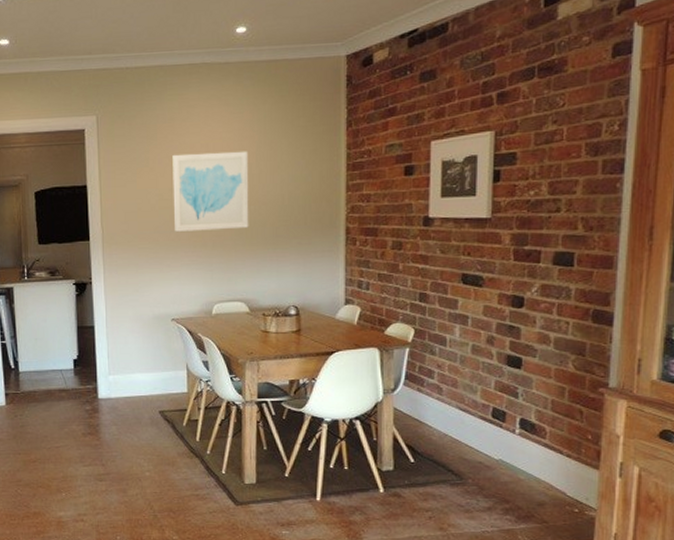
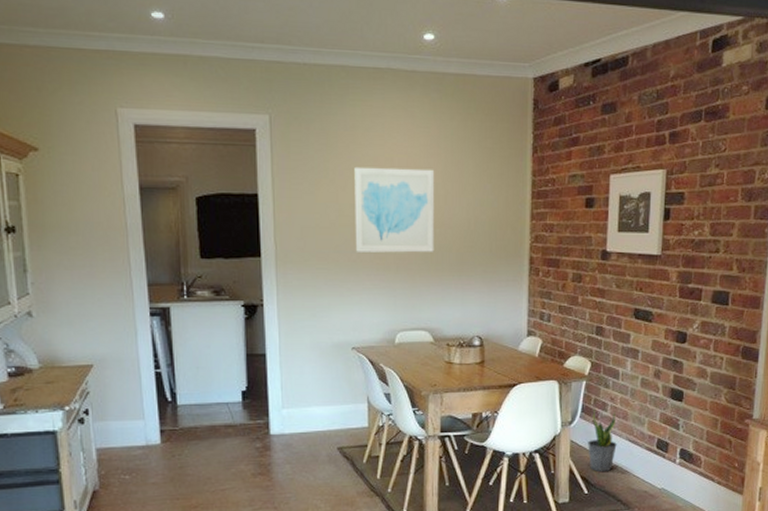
potted plant: none [413,376,446,440] -> present [588,408,617,471]

